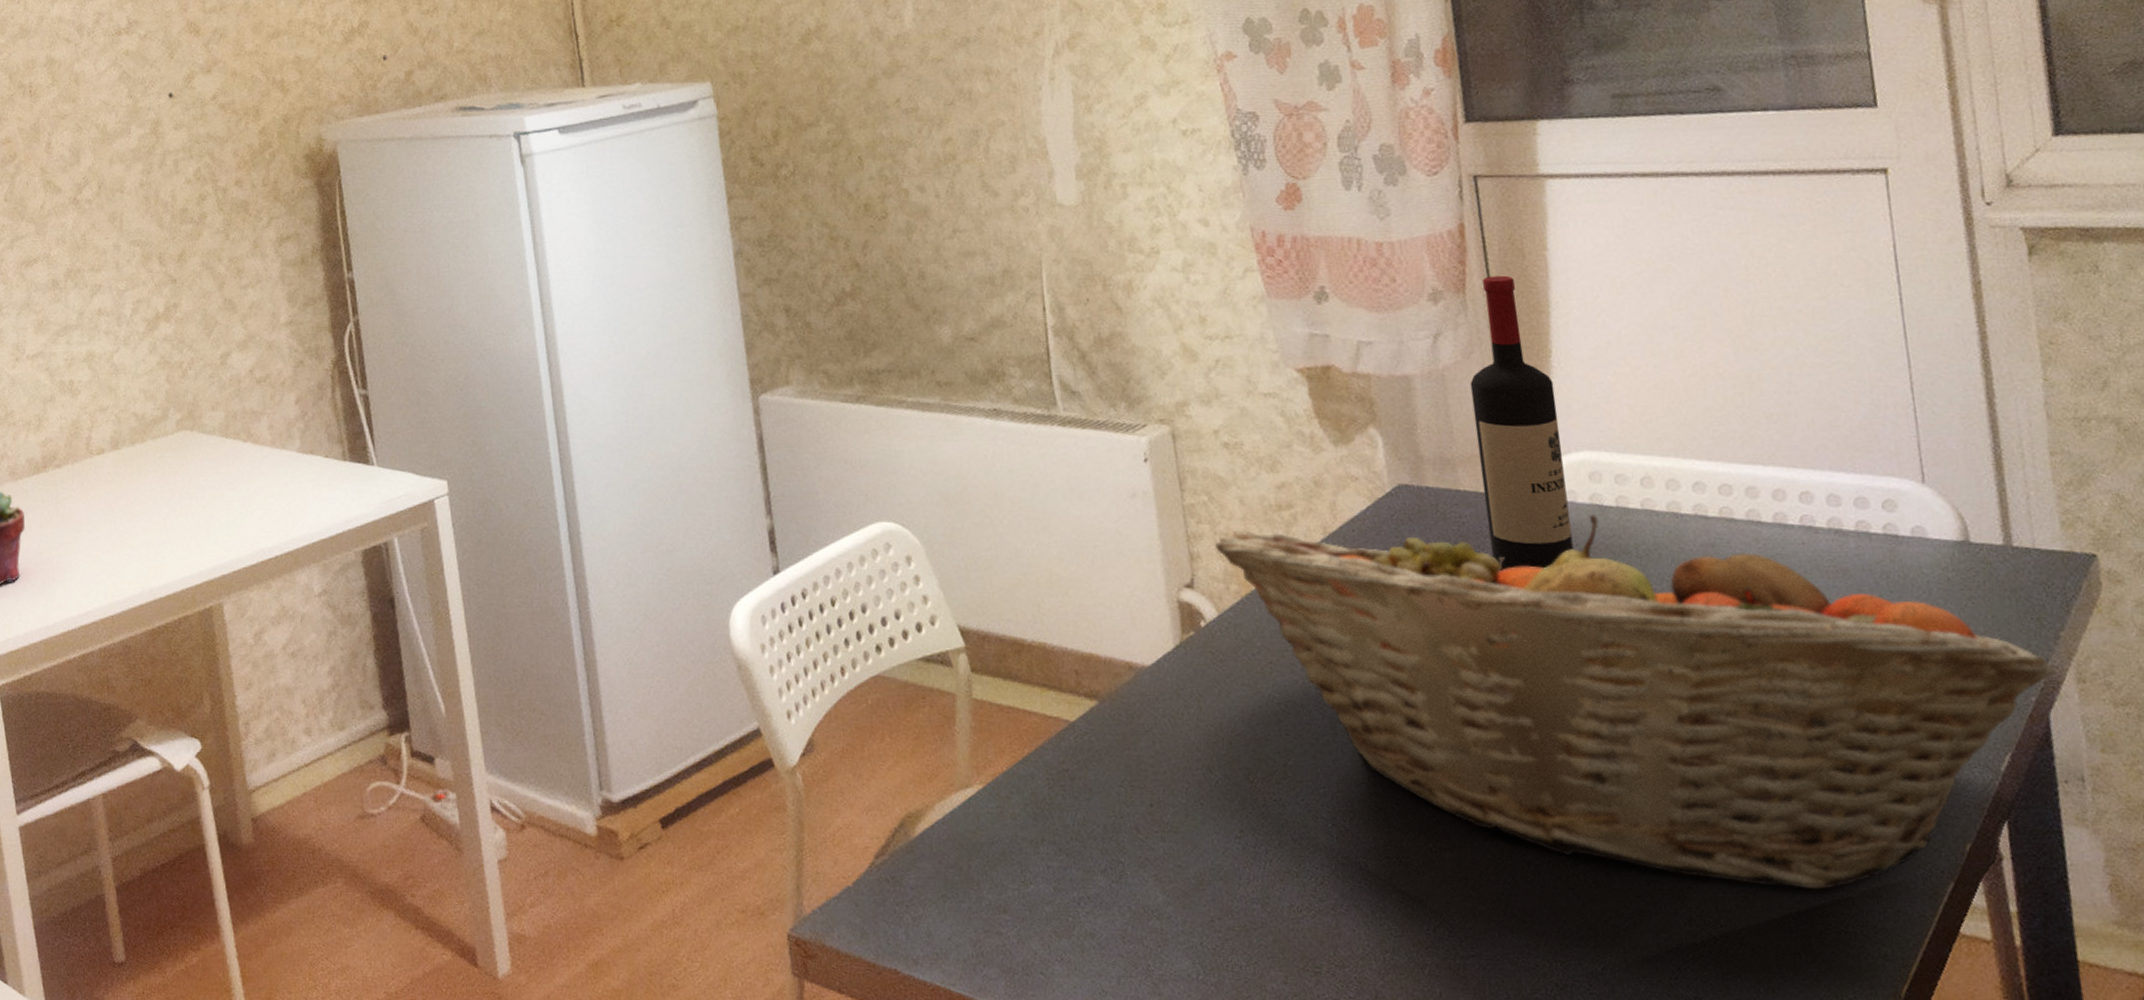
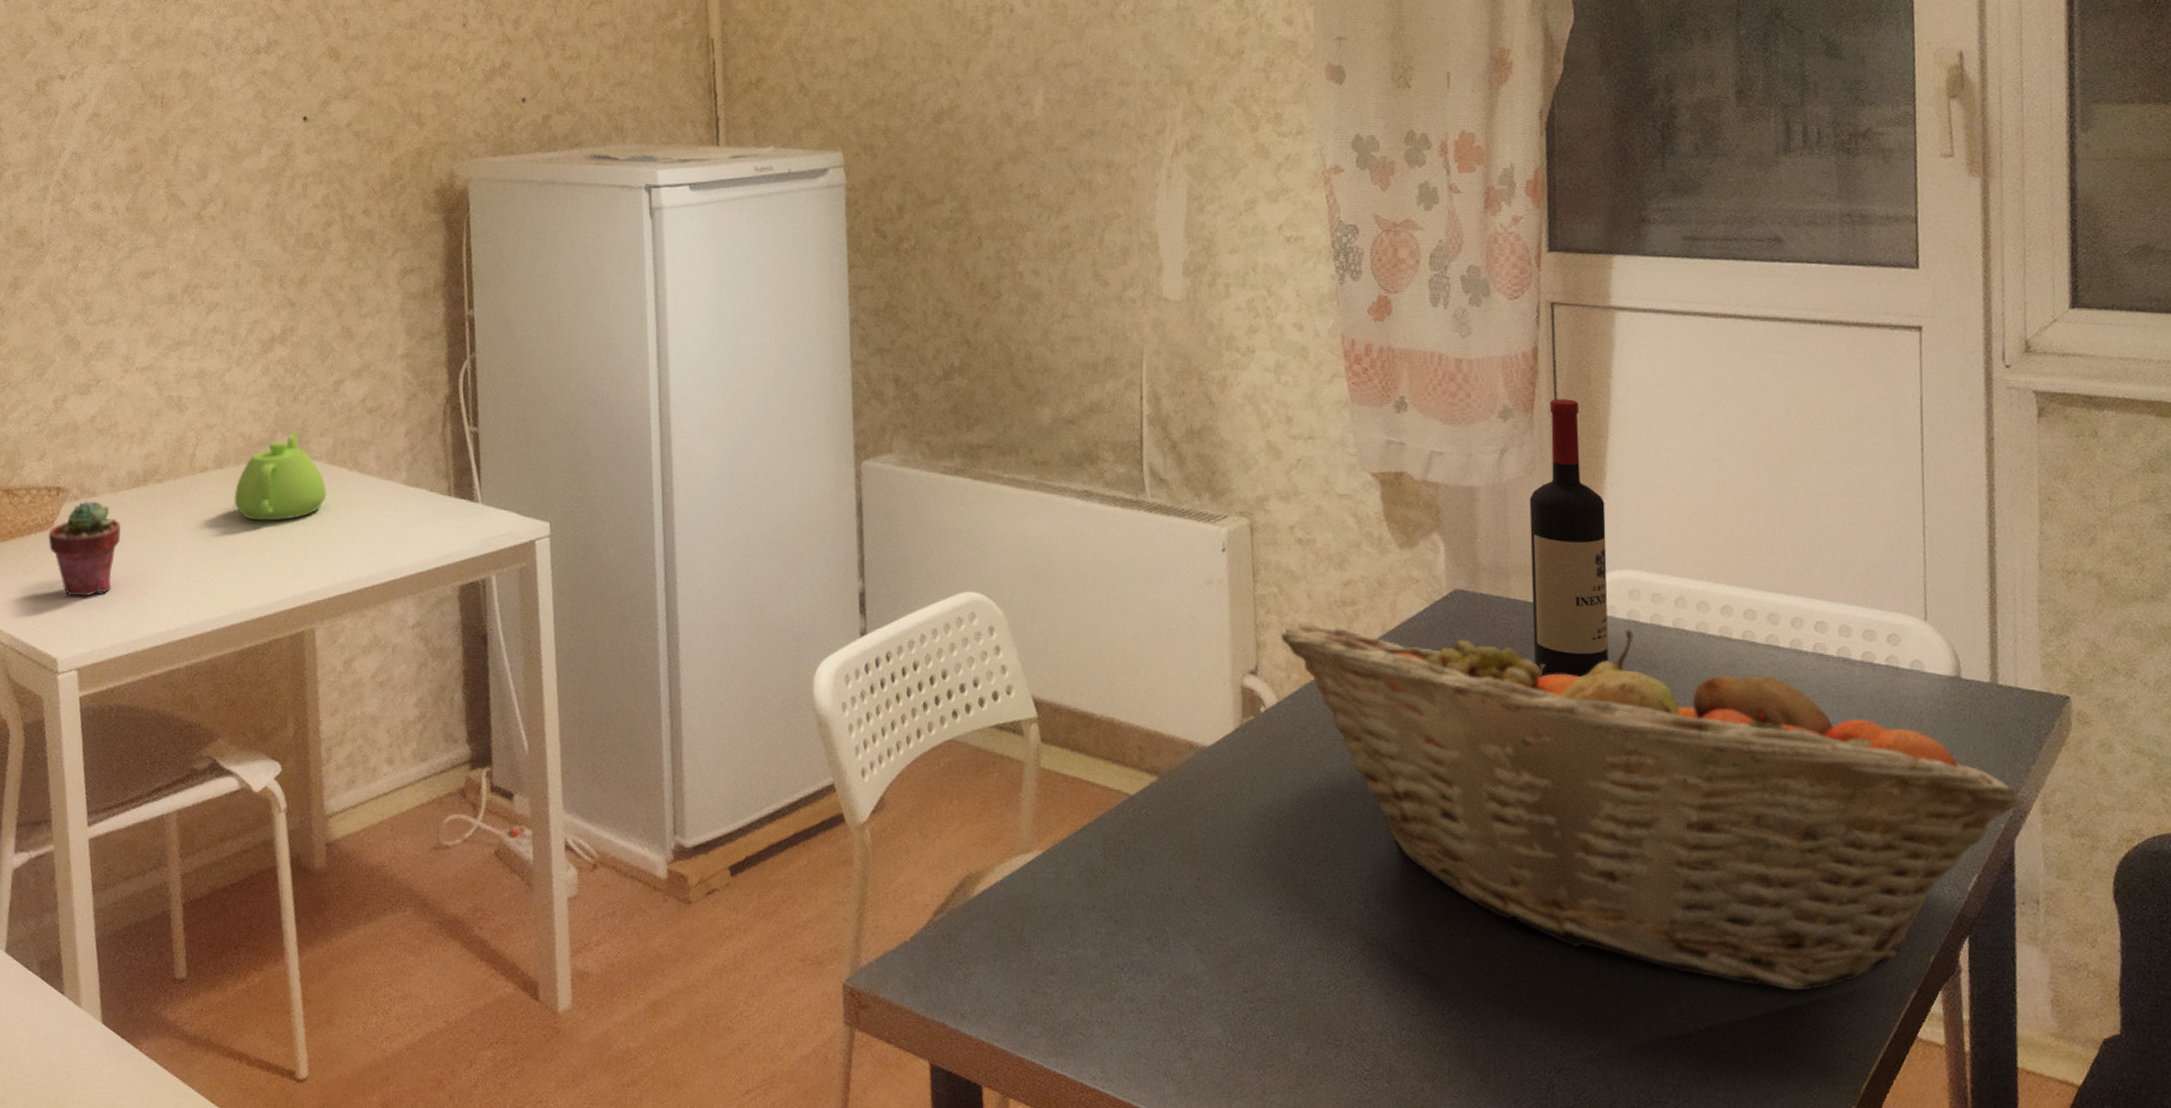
teapot: none [132,408,223,499] -> present [234,432,327,521]

